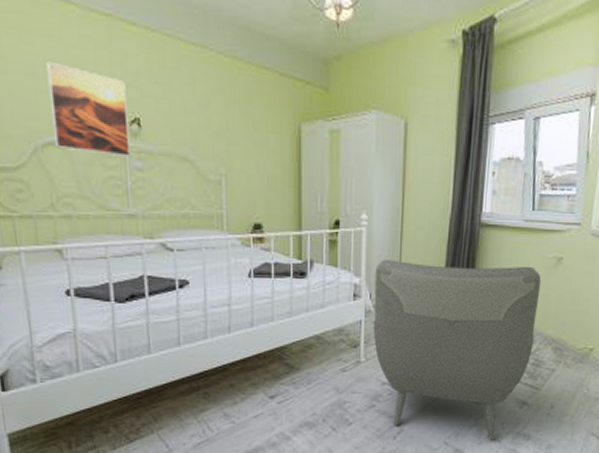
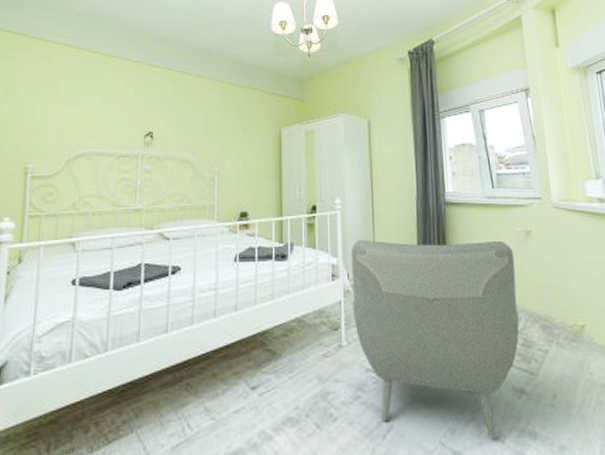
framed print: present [46,61,132,156] -> none [85,95,145,162]

